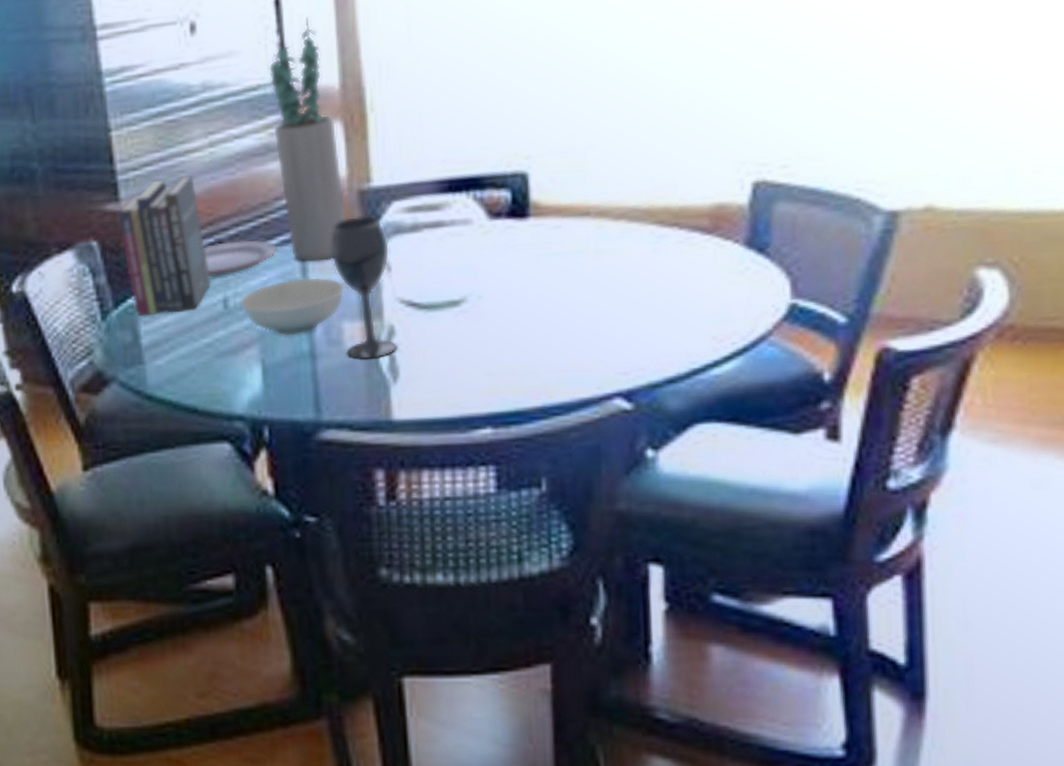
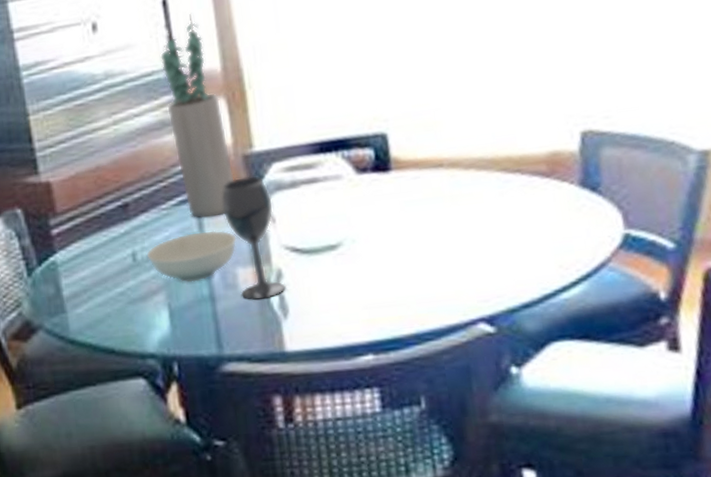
books: present [117,175,212,315] -> none [37,149,121,271]
plate: present [204,239,277,278] -> none [113,201,176,236]

